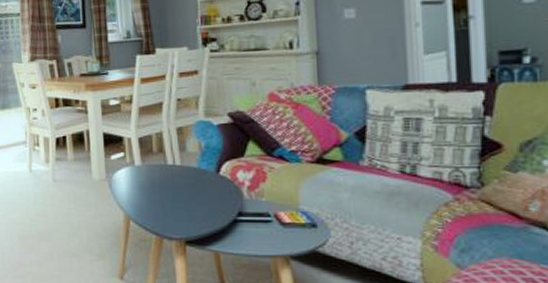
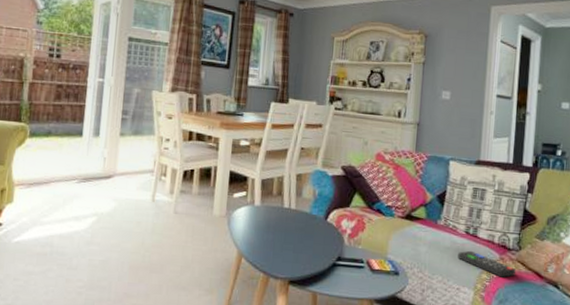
remote control: none [393,192,479,222] -> present [458,250,515,278]

